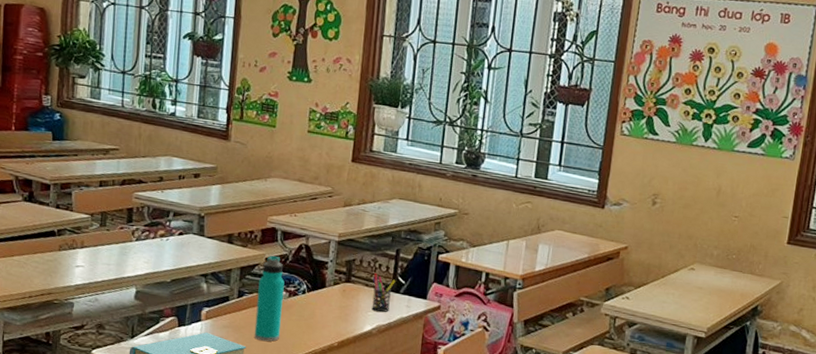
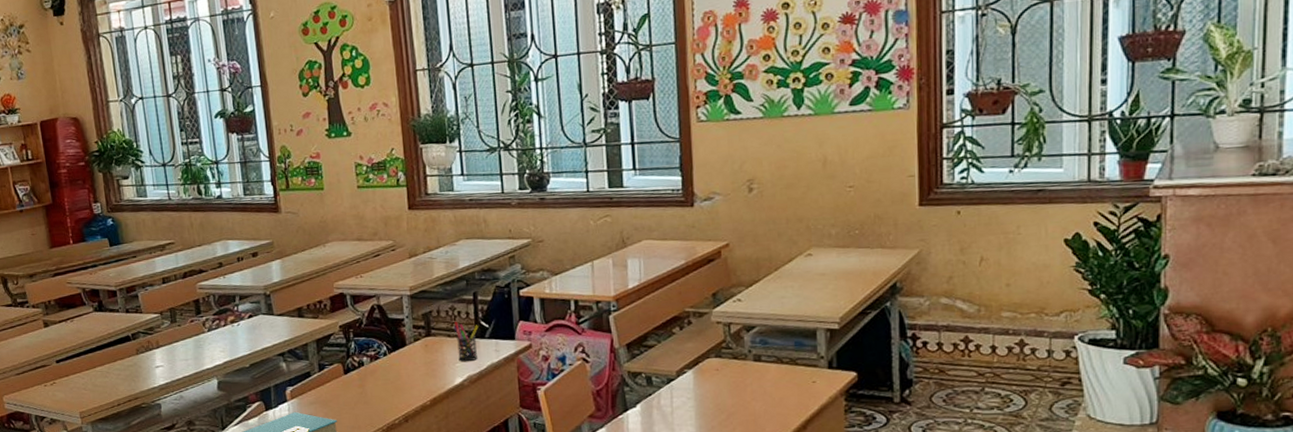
water bottle: present [254,255,285,342] -> none [337,321,370,411]

